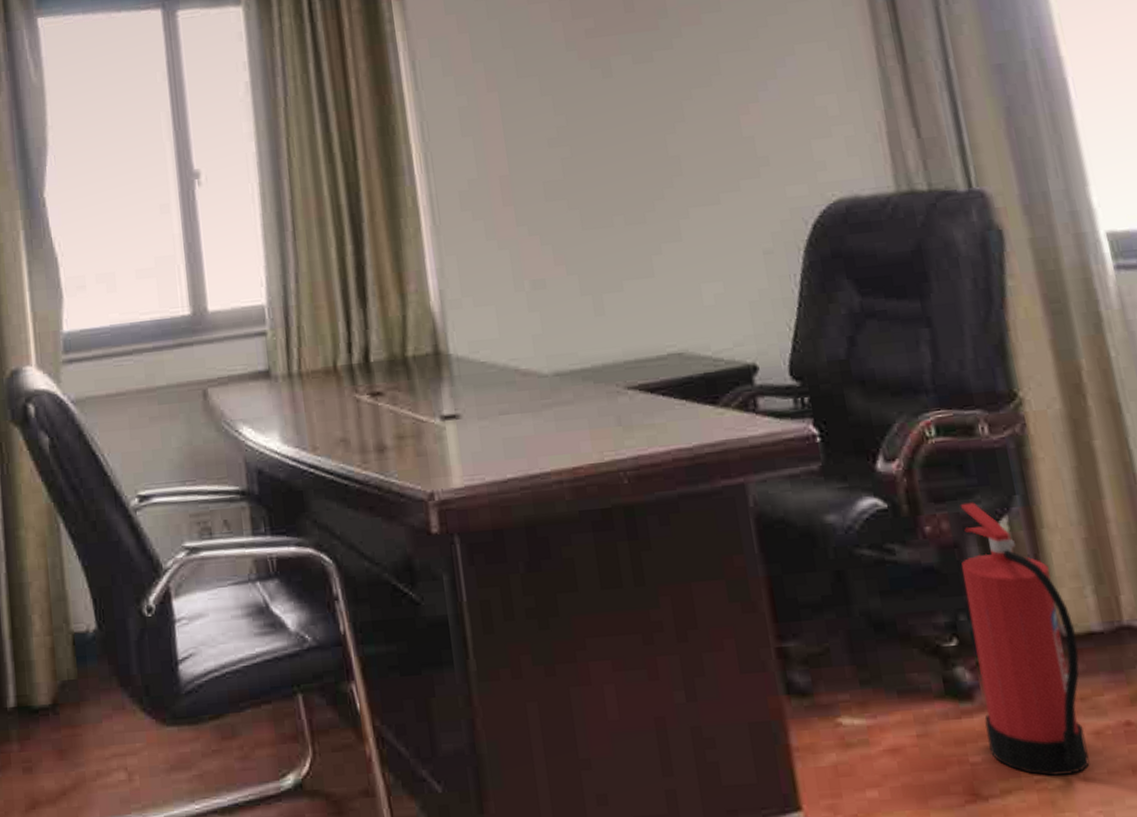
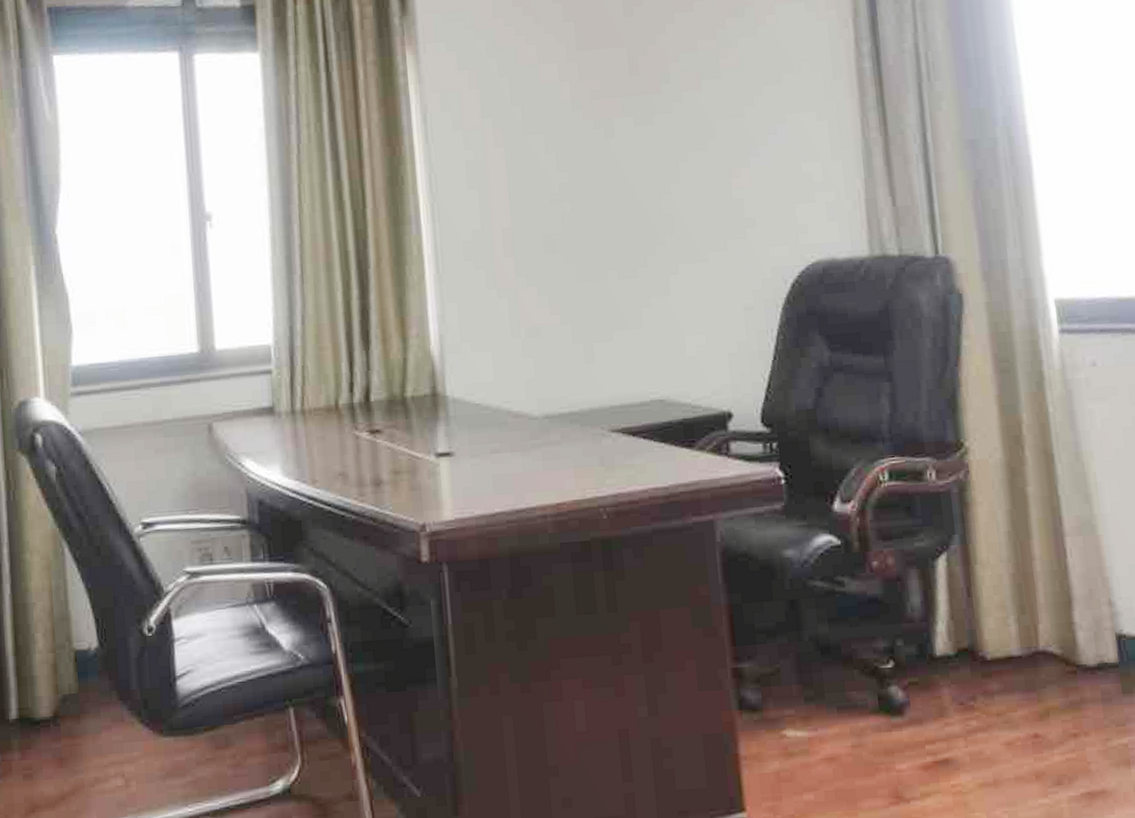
fire extinguisher: present [960,502,1090,776] -> none [902,540,1000,781]

